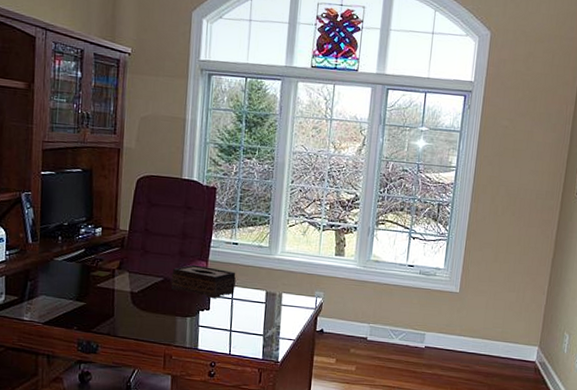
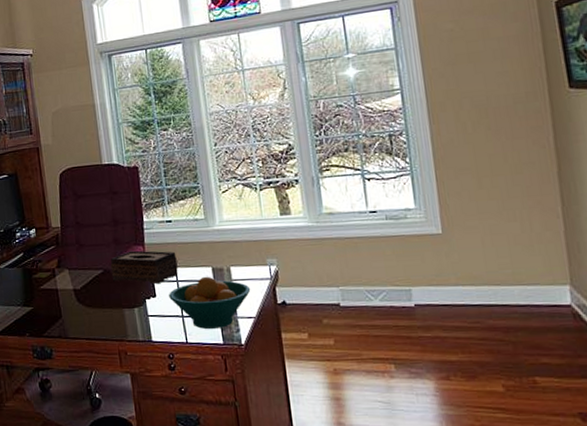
fruit bowl: none [222,298,296,346] -> present [169,276,251,330]

